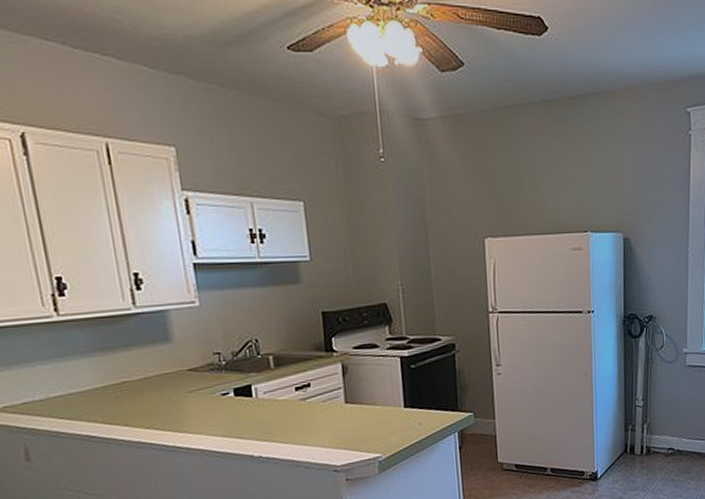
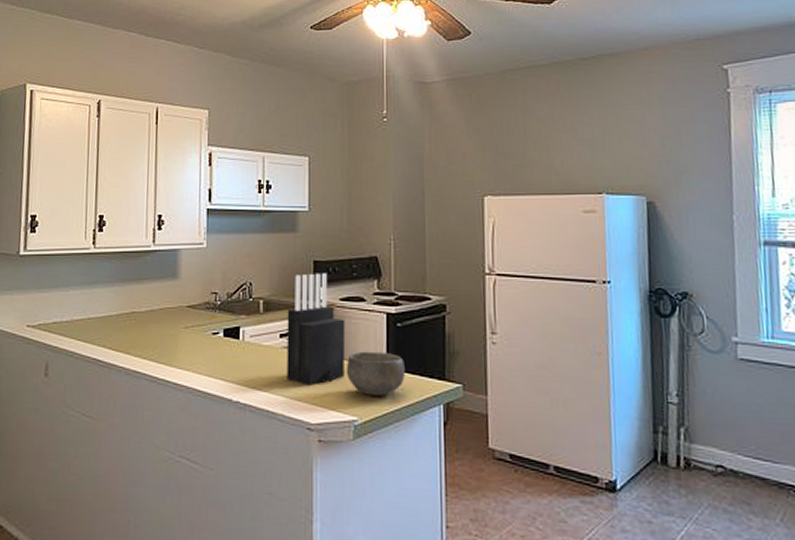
knife block: none [300,323,365,432] -> present [286,273,346,386]
bowl: none [365,392,422,433] -> present [346,351,405,396]

